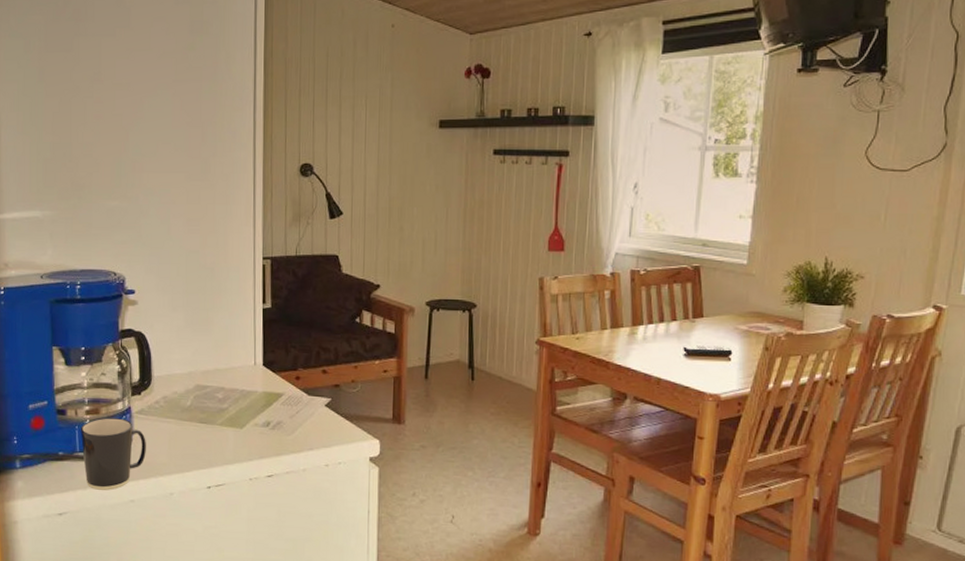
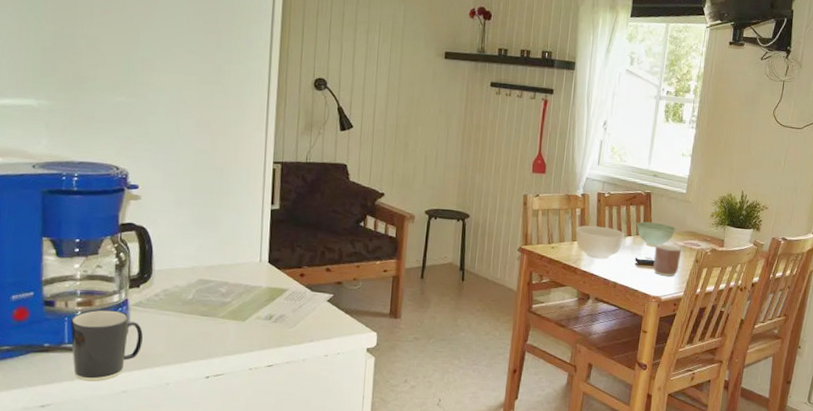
bowl: none [605,310,668,350] -> present [575,225,625,259]
bowl: none [682,302,737,334] -> present [635,221,677,248]
mug: none [707,329,745,369] -> present [653,244,682,276]

